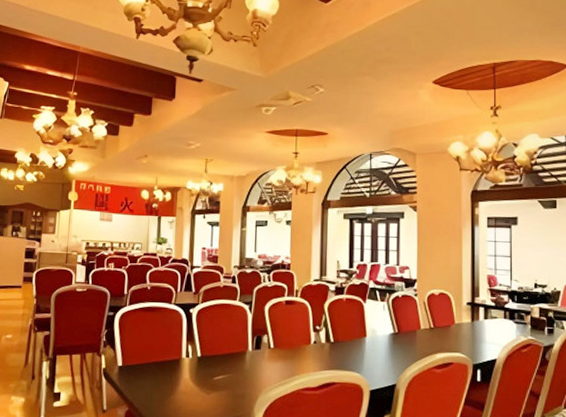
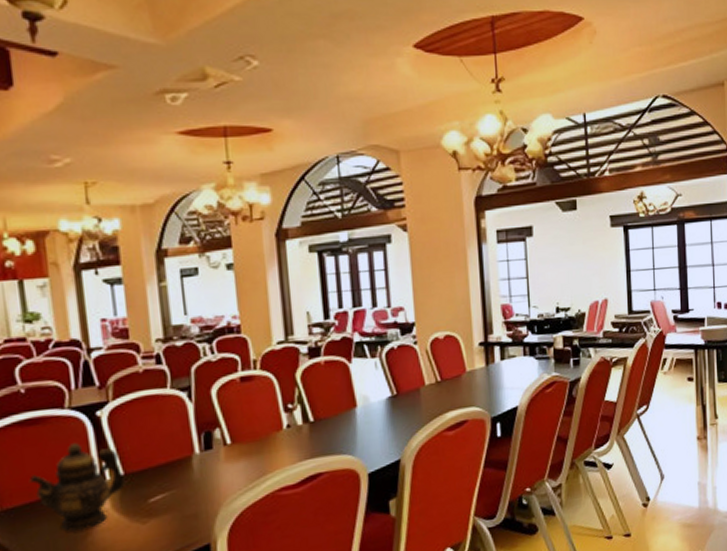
teapot: none [143,327,201,390] -> present [28,442,126,532]

